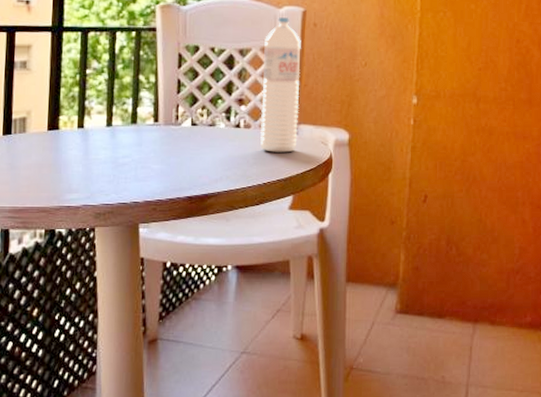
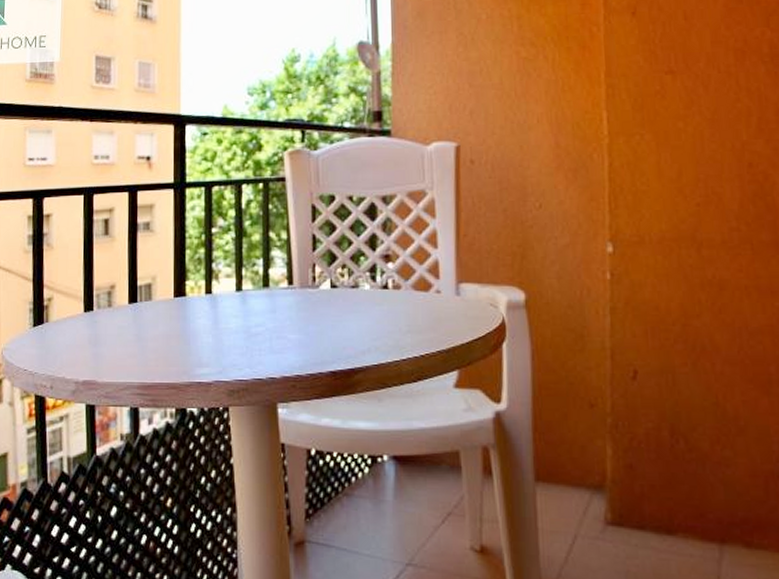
water bottle: present [260,17,301,153] -> none [411,155,460,318]

